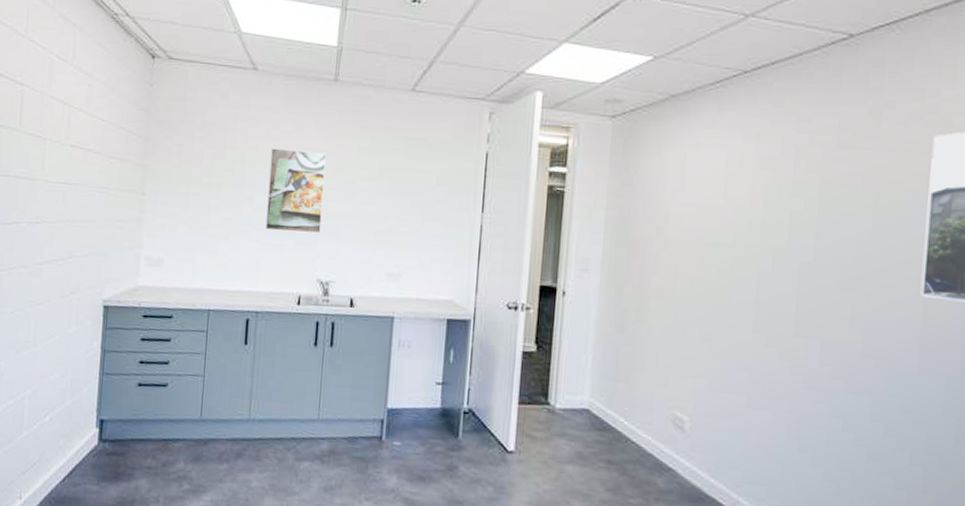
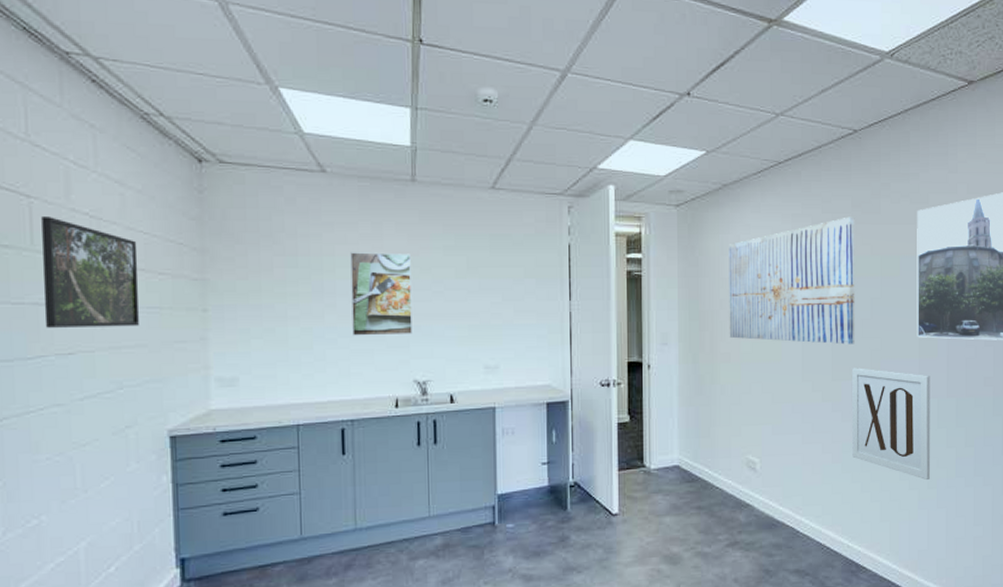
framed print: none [22,102,97,204] -> present [41,217,140,328]
wall art: none [663,139,842,296] -> present [729,216,855,345]
wall art: none [814,324,937,482] -> present [852,368,930,481]

